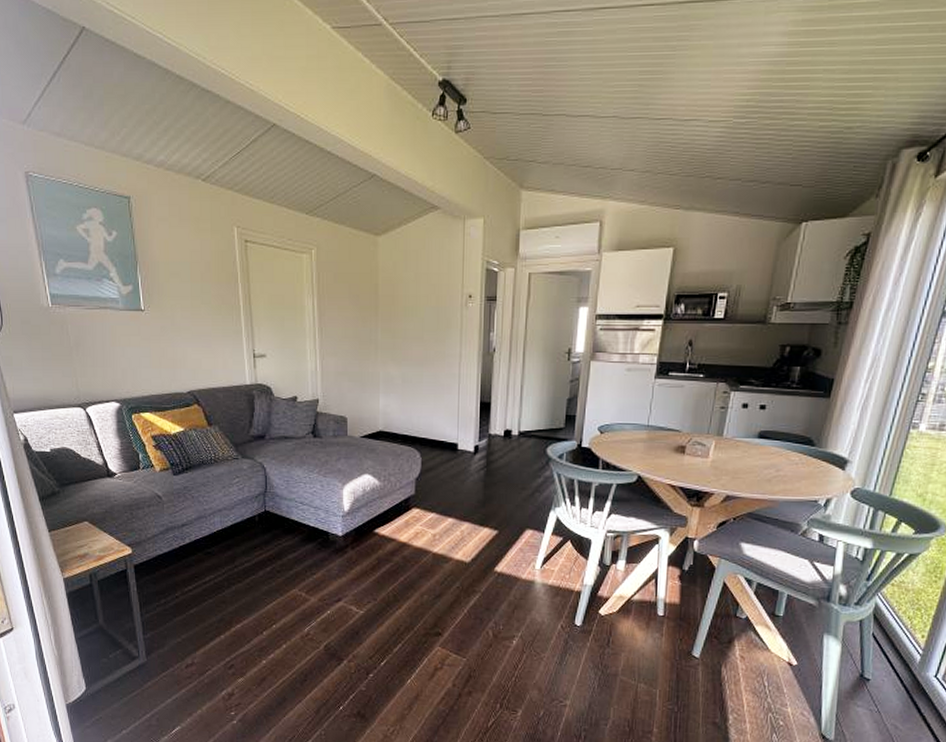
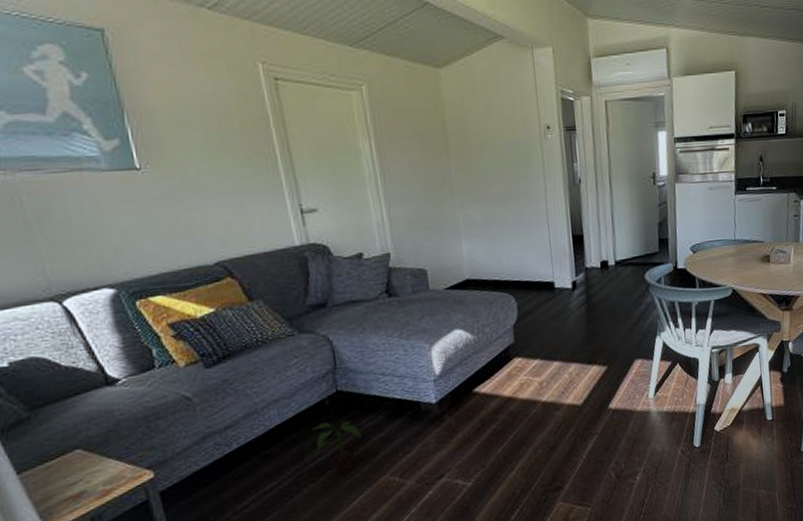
potted plant: none [242,534,280,581] -> present [310,421,362,474]

